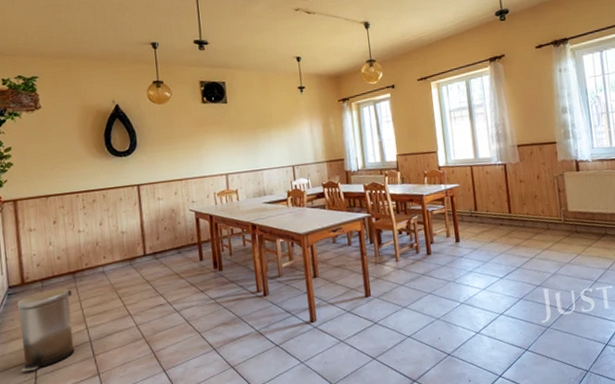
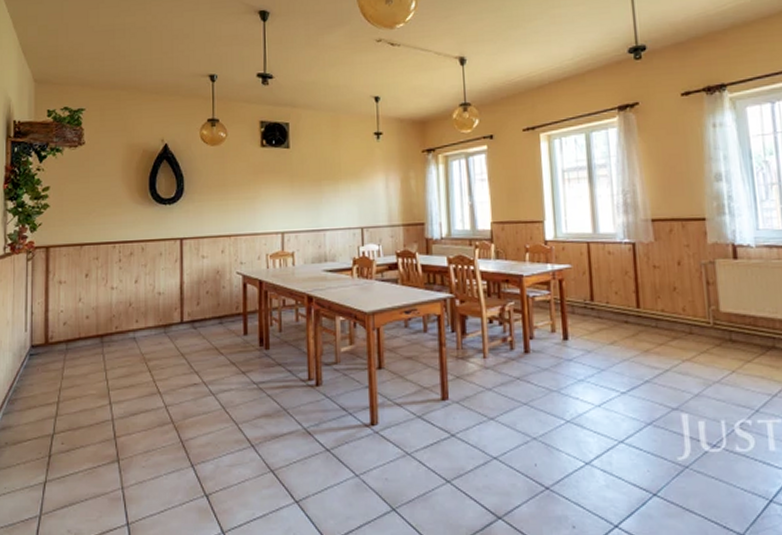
pedal bin: present [18,287,75,373] -> none [35,352,98,448]

